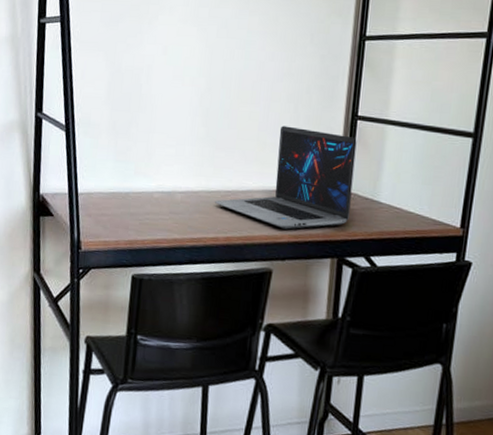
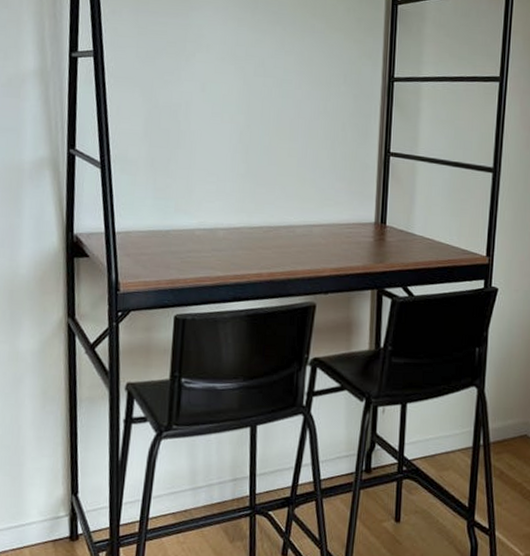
laptop: present [215,125,357,230] -> none [257,162,391,263]

